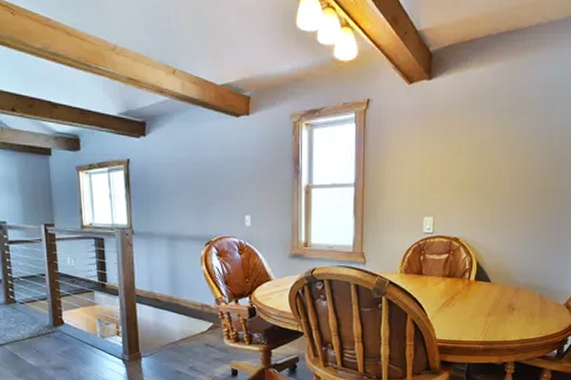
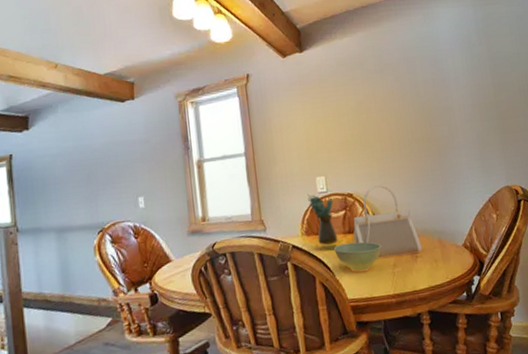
vase: none [412,233,438,292] -> present [307,194,339,252]
bowl: none [429,286,479,316] -> present [333,241,381,273]
handbag: none [451,233,522,305] -> present [353,185,423,258]

